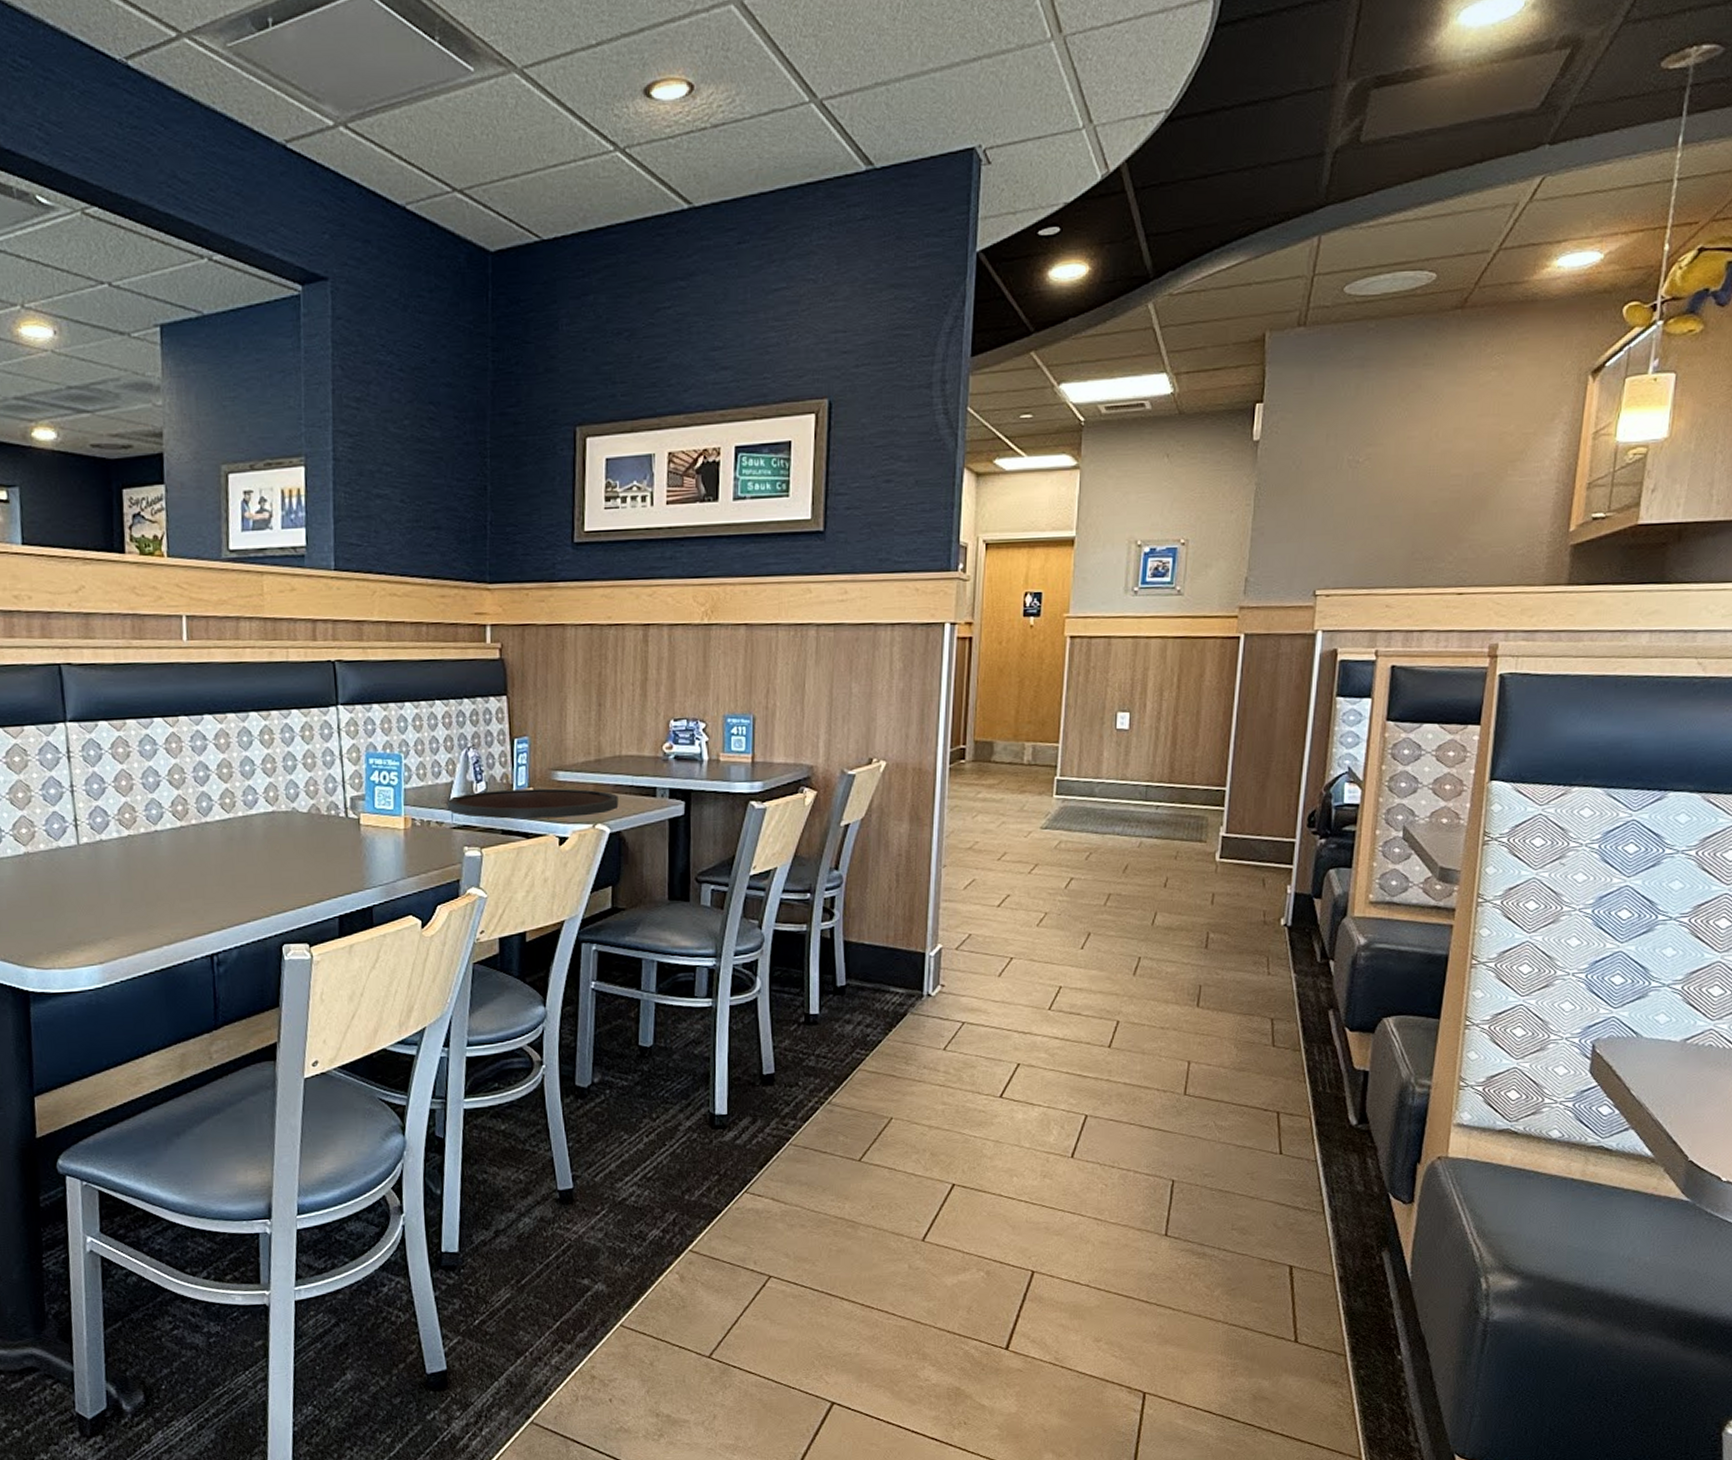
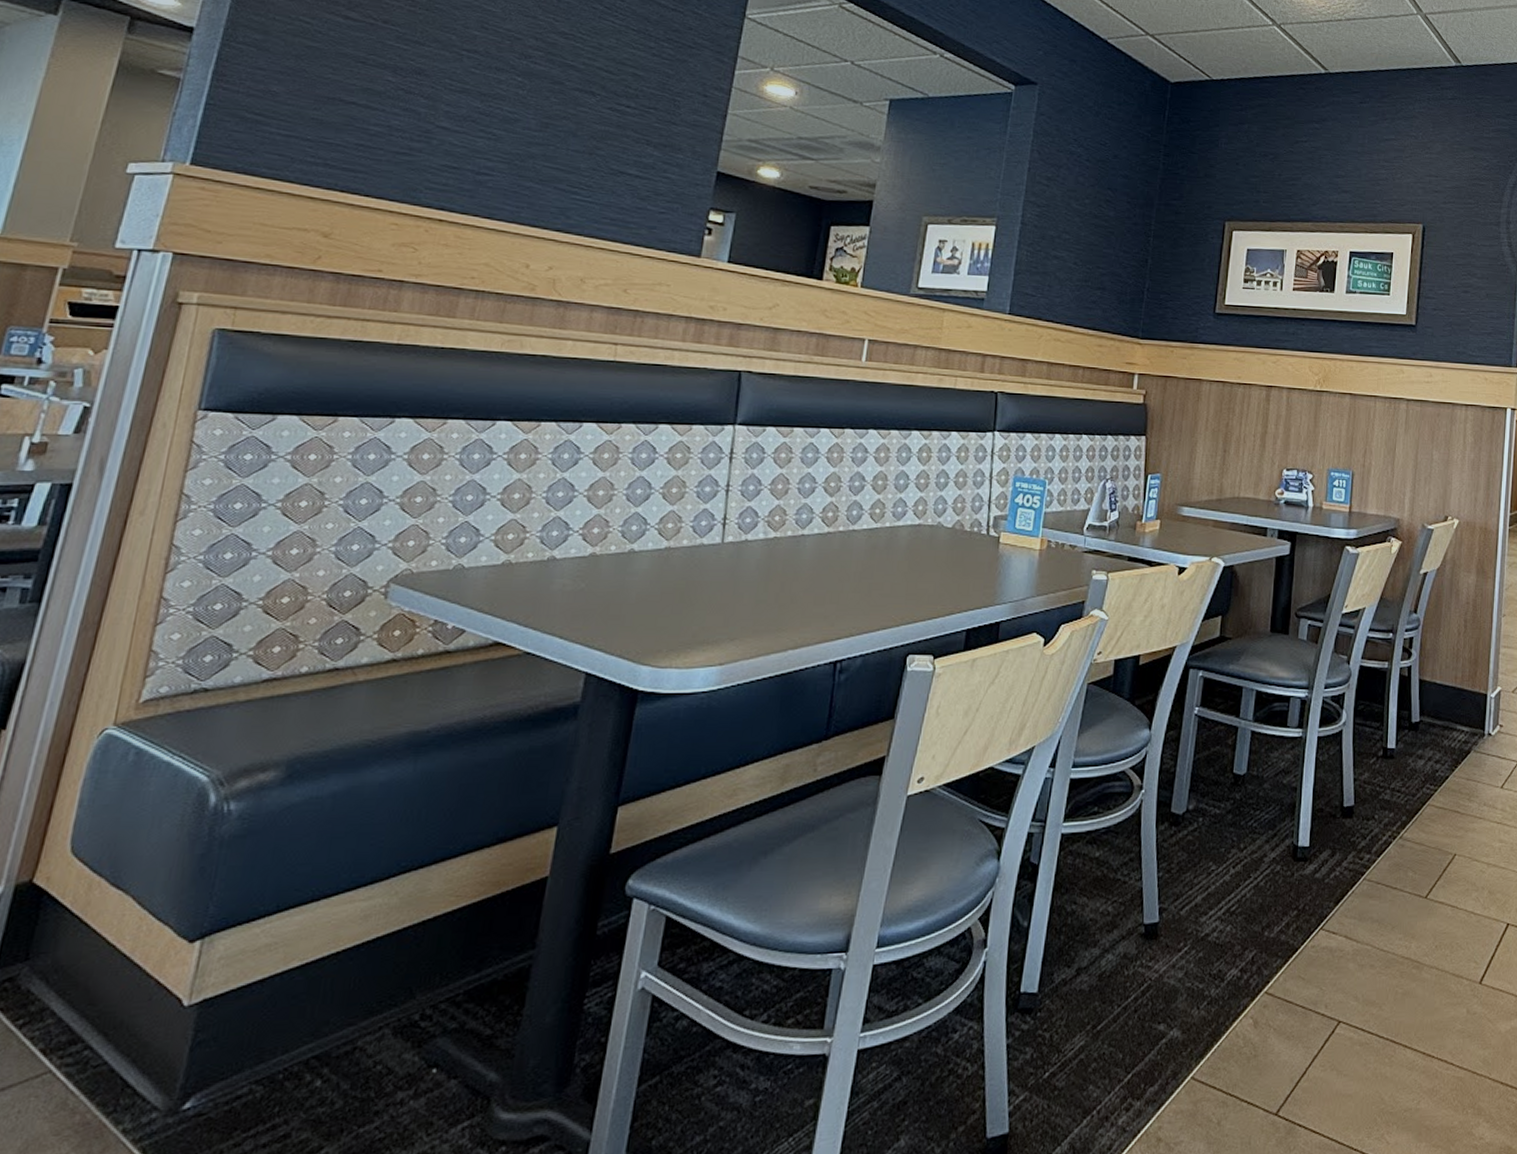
tray: present [447,788,619,820] -> none [1081,520,1234,549]

